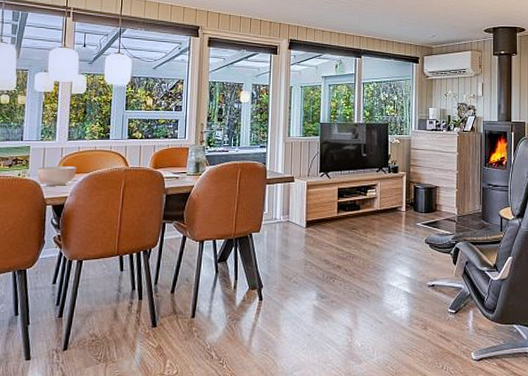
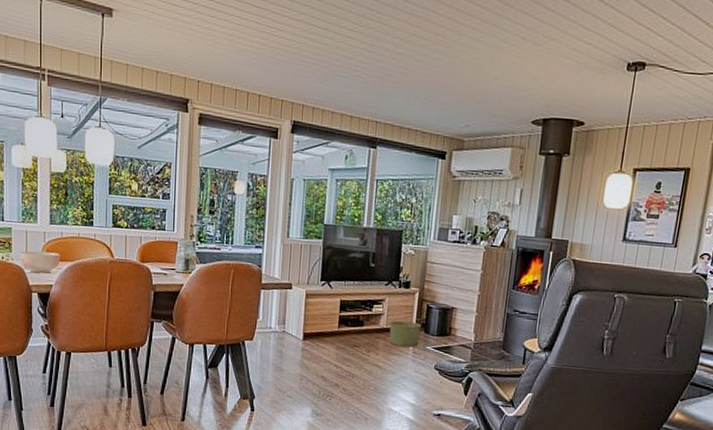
basket: none [383,202,411,226] -> present [389,320,422,348]

